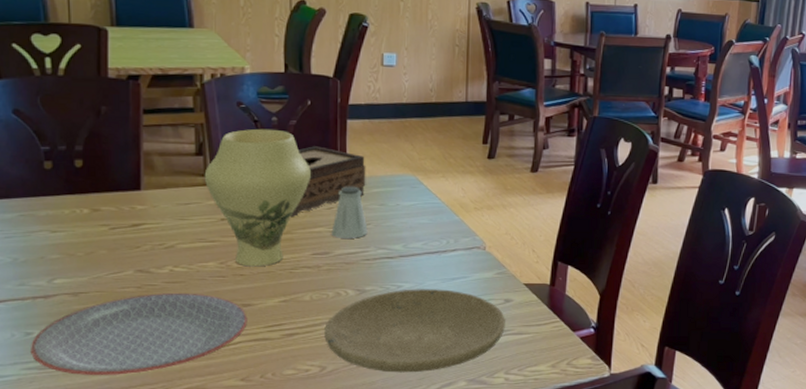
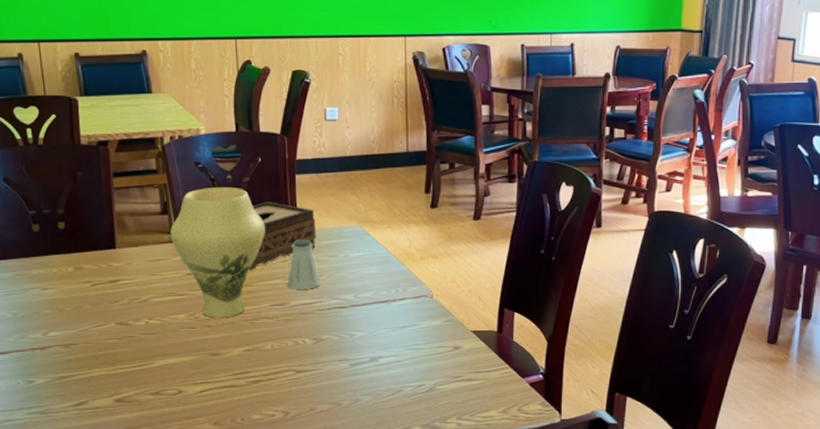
plate: present [31,292,247,375] -> none [33,343,217,419]
plate: present [324,289,505,373] -> none [286,337,455,418]

